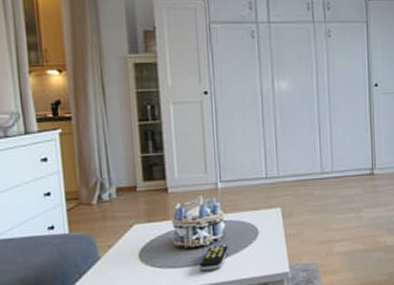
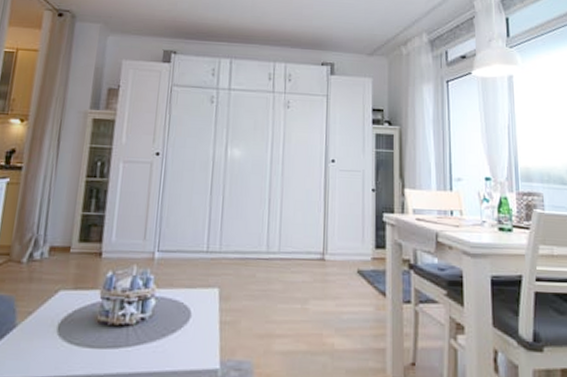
remote control: present [199,244,229,270] -> none [120,325,156,355]

